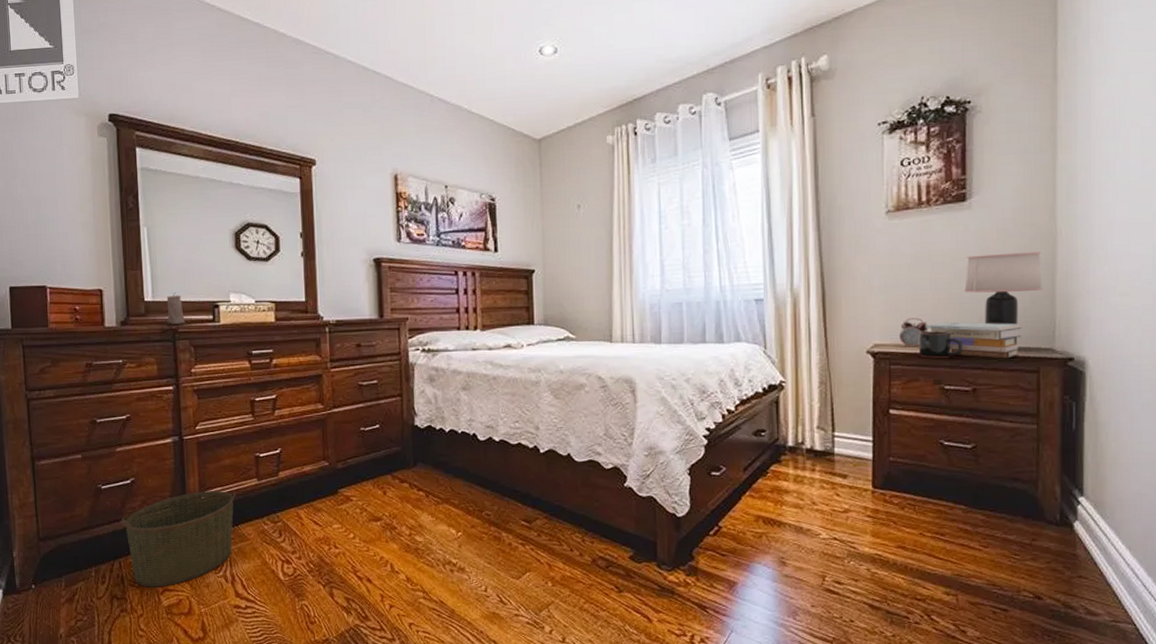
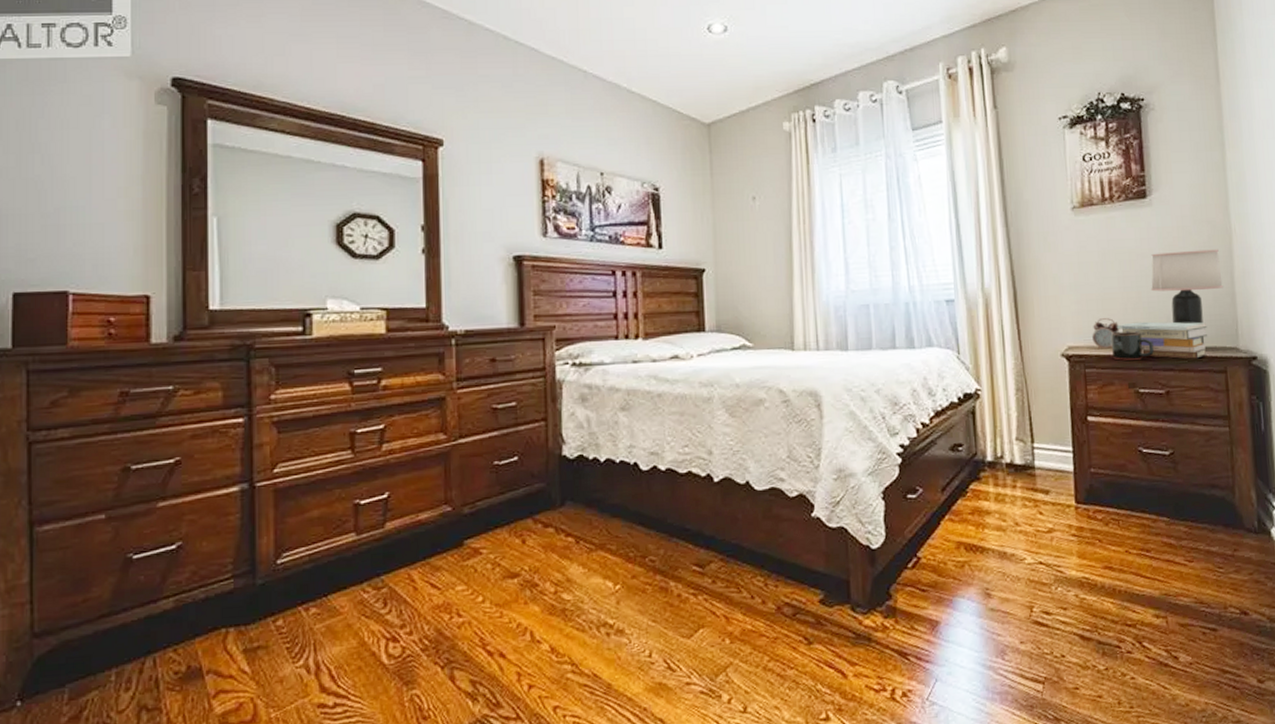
basket: present [121,491,236,587] -> none [160,552,326,690]
candle: present [166,293,186,324] -> none [239,299,265,339]

